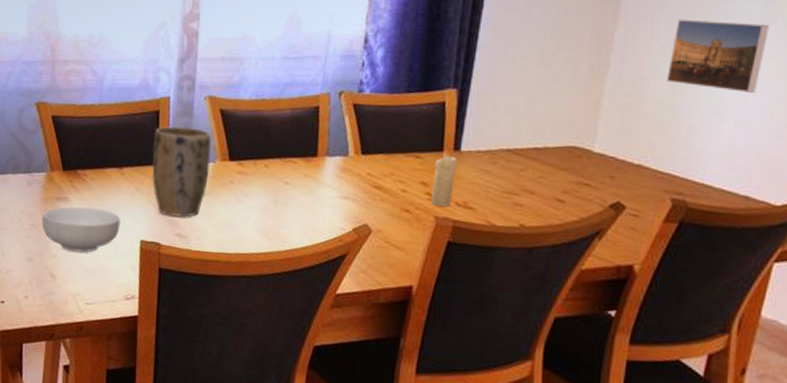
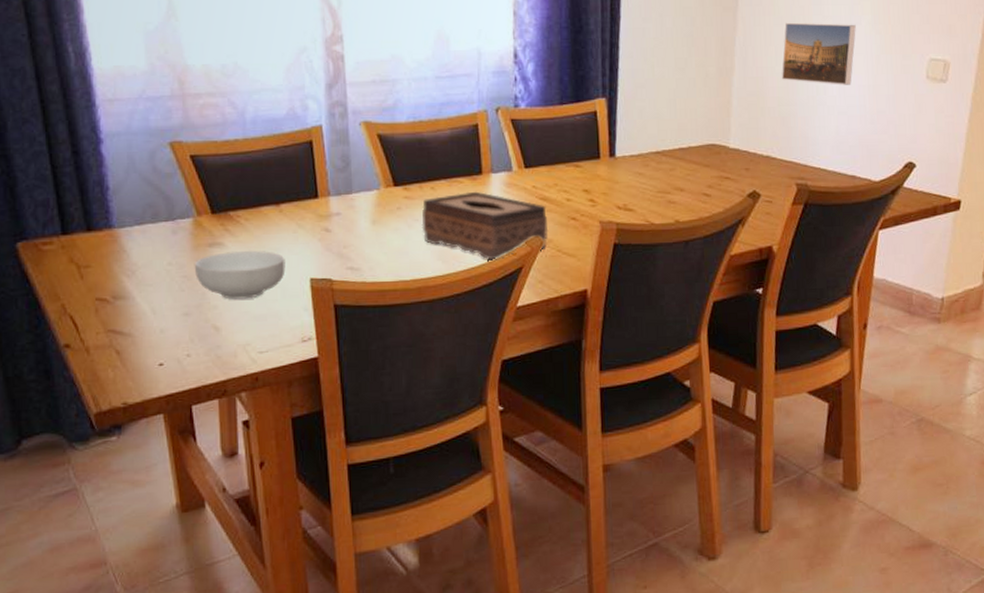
plant pot: present [152,126,211,218] -> none [310,156,375,250]
tissue box: none [251,172,379,244] -> present [421,191,549,260]
candle: present [431,147,458,208] -> none [593,154,614,212]

